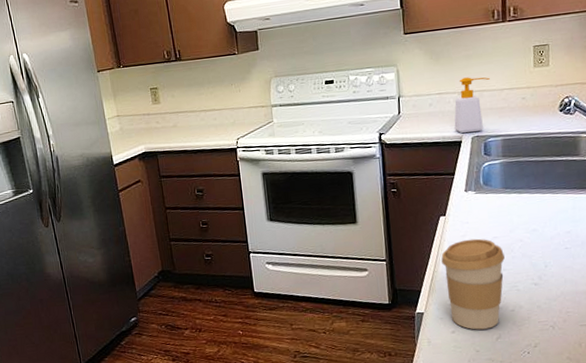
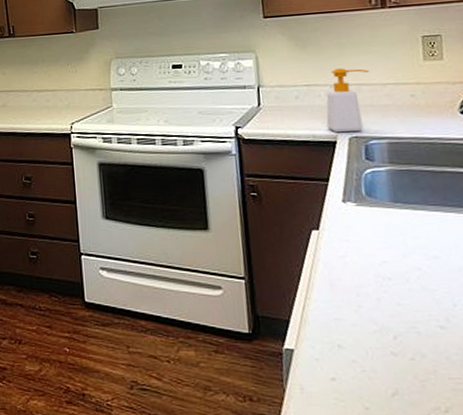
coffee cup: present [441,238,505,330] -> none [314,261,398,380]

